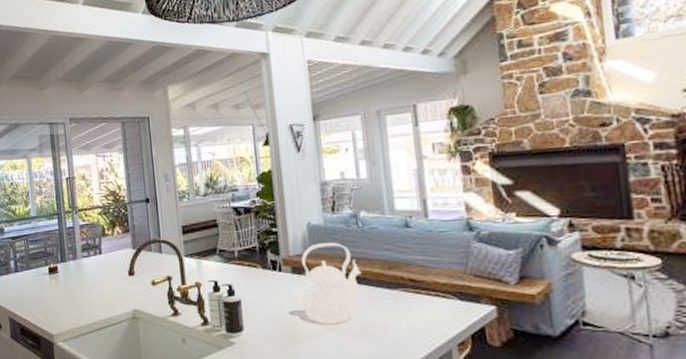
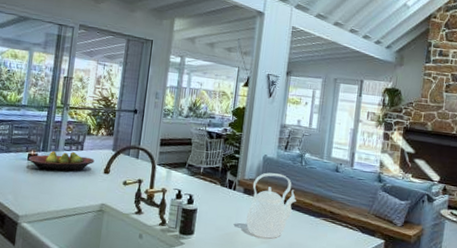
fruit bowl: none [50,257,116,282] -> present [28,150,95,171]

